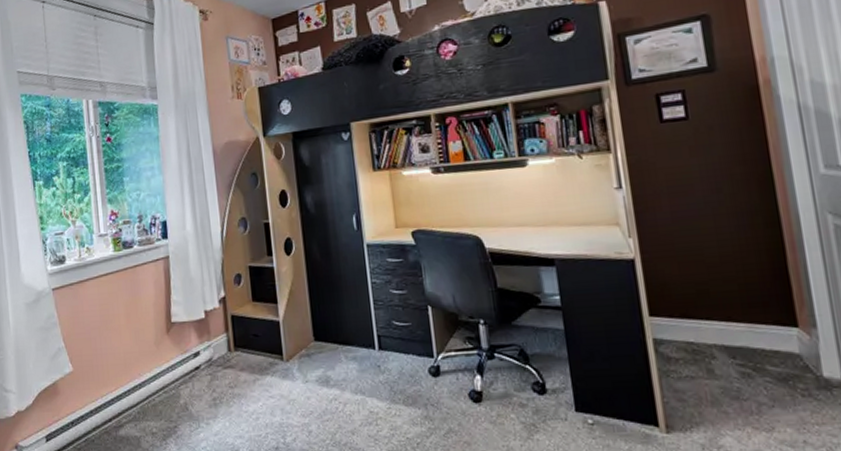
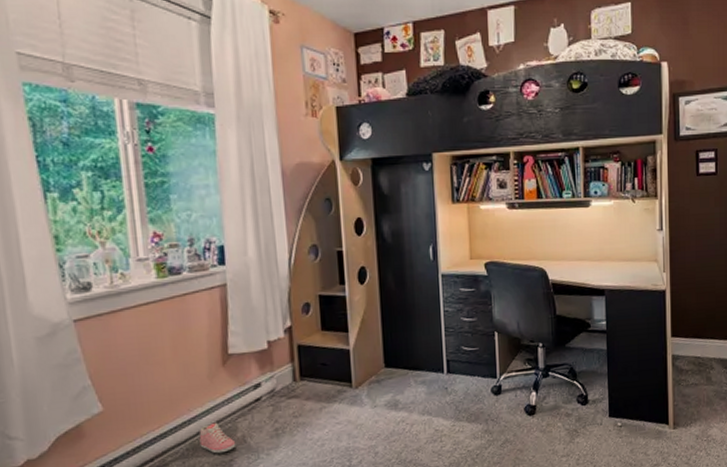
sneaker: none [148,388,180,419] -> present [199,422,236,454]

